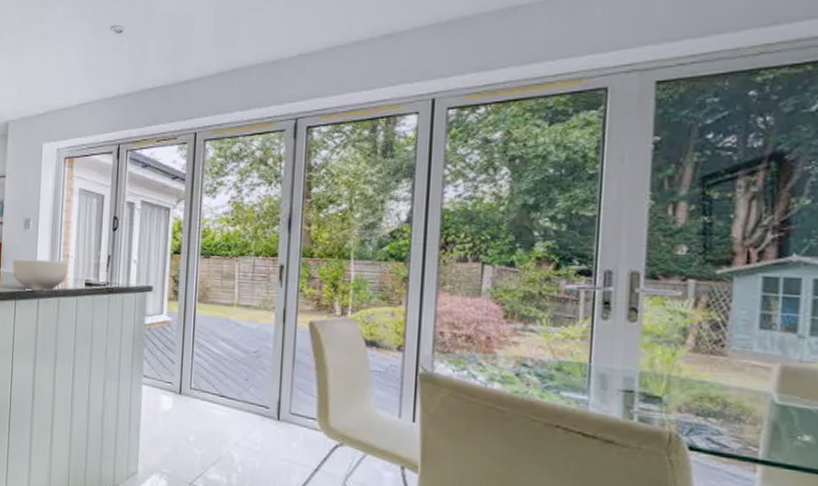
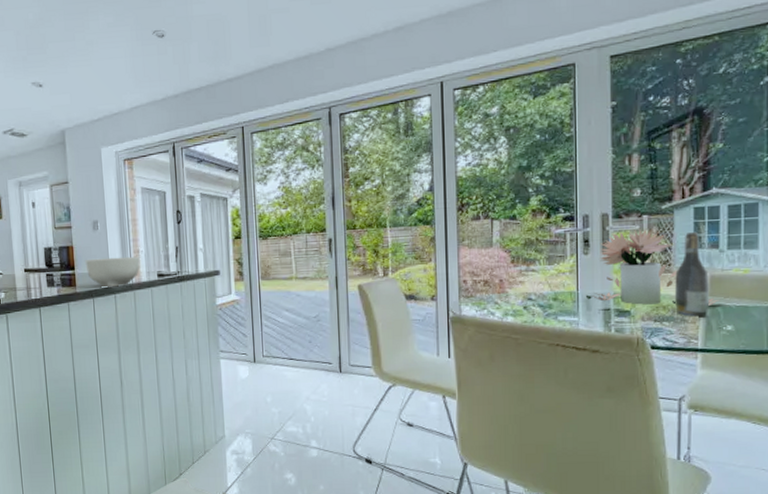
bouquet: none [600,294,804,408] -> present [585,228,727,306]
wine bottle: none [726,306,780,420] -> present [674,231,710,318]

